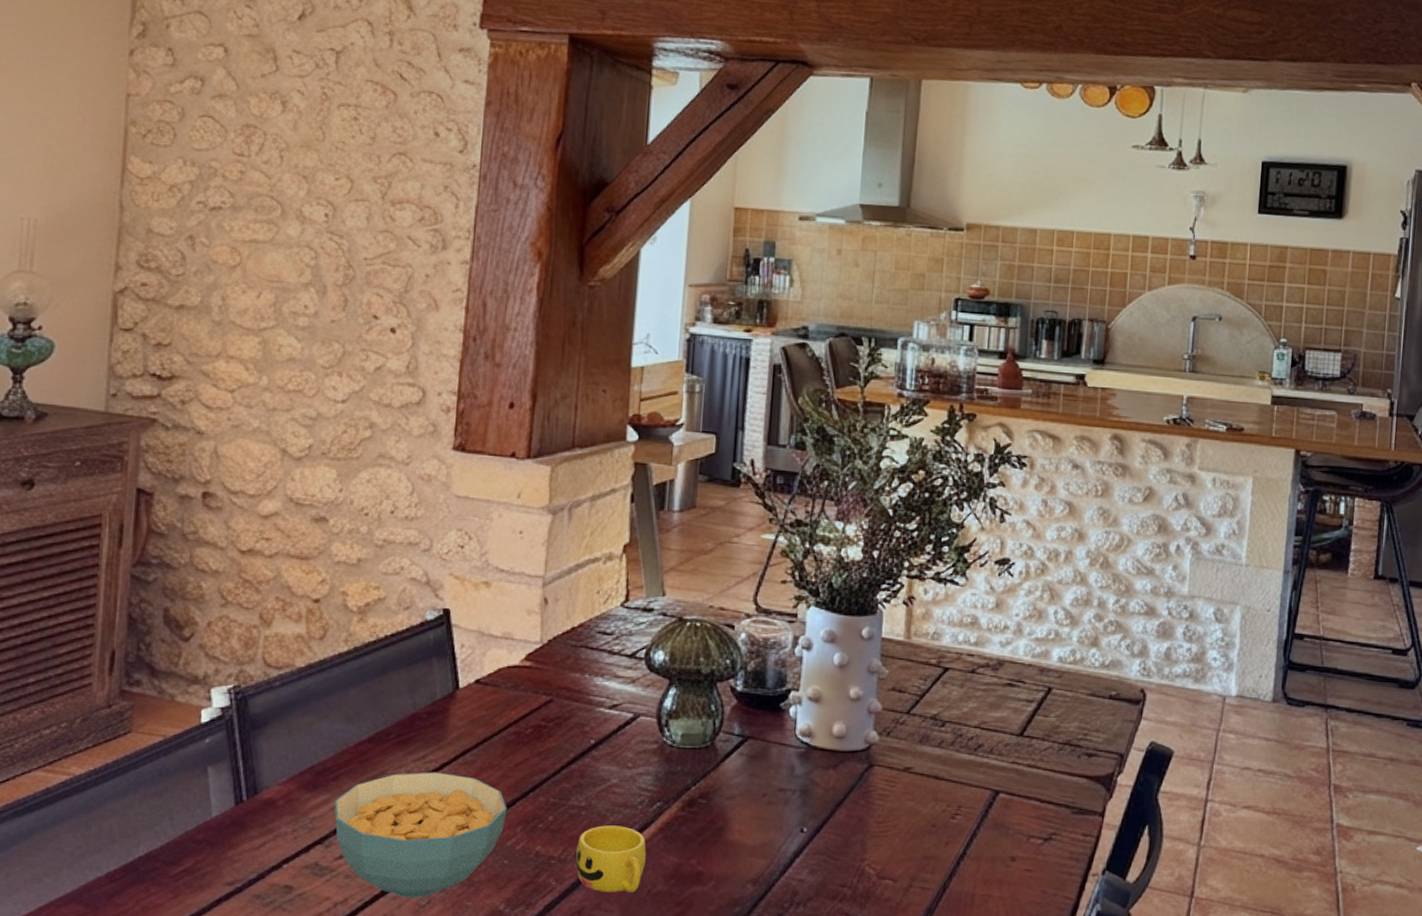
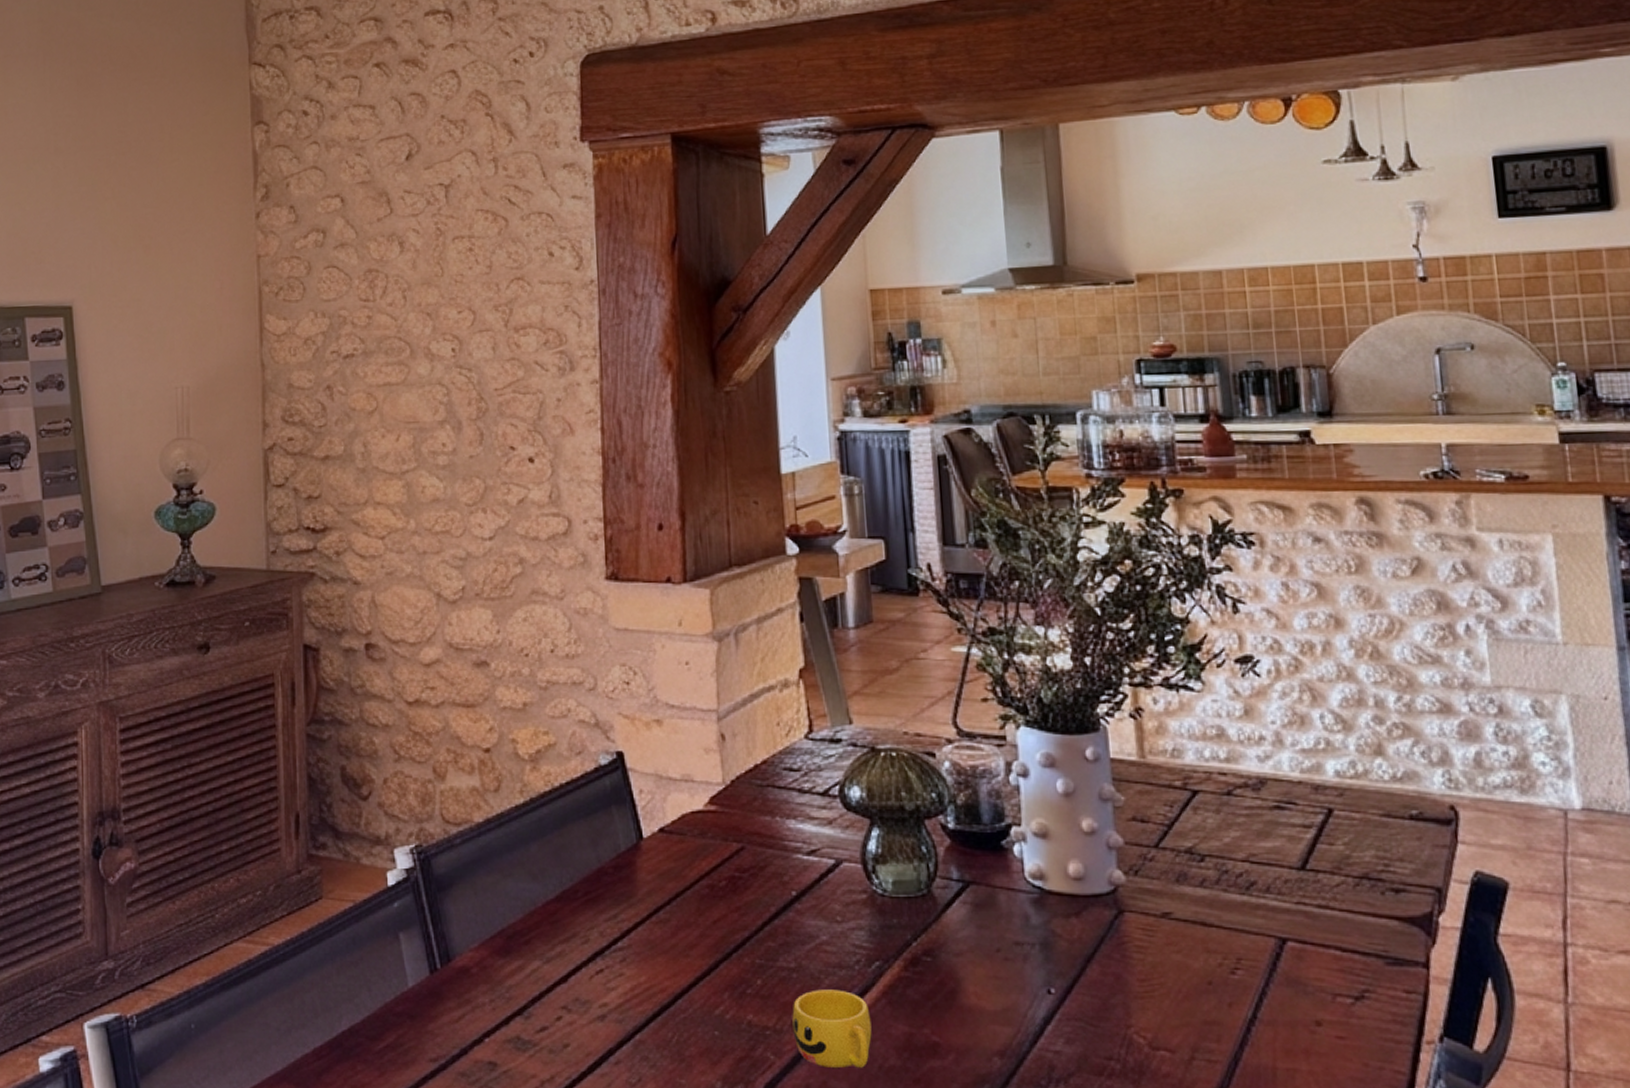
cereal bowl: present [334,772,507,898] -> none [529,932,711,1075]

